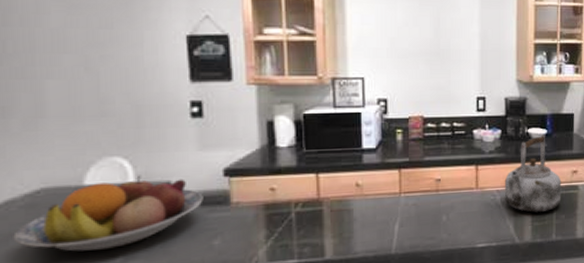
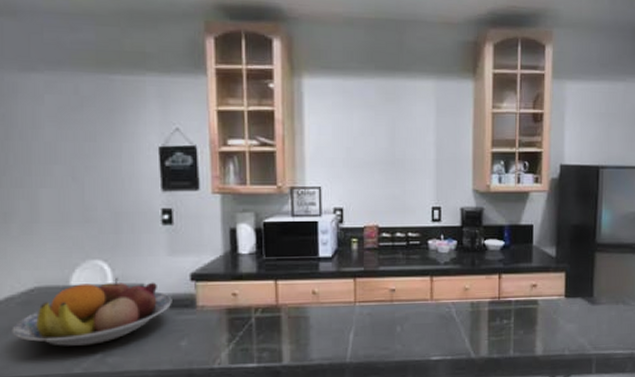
kettle: present [504,133,562,213] -> none [459,245,520,327]

